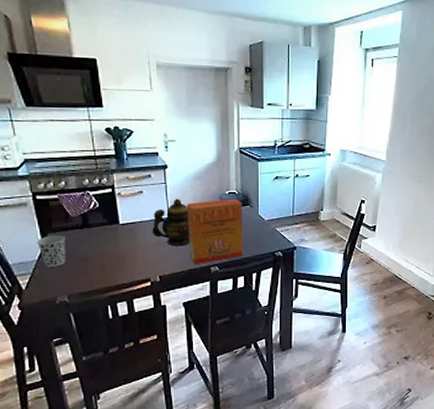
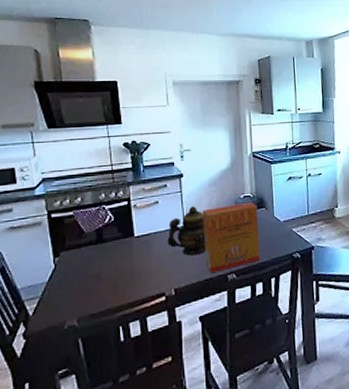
cup: present [37,234,66,267] -> none [49,252,78,289]

